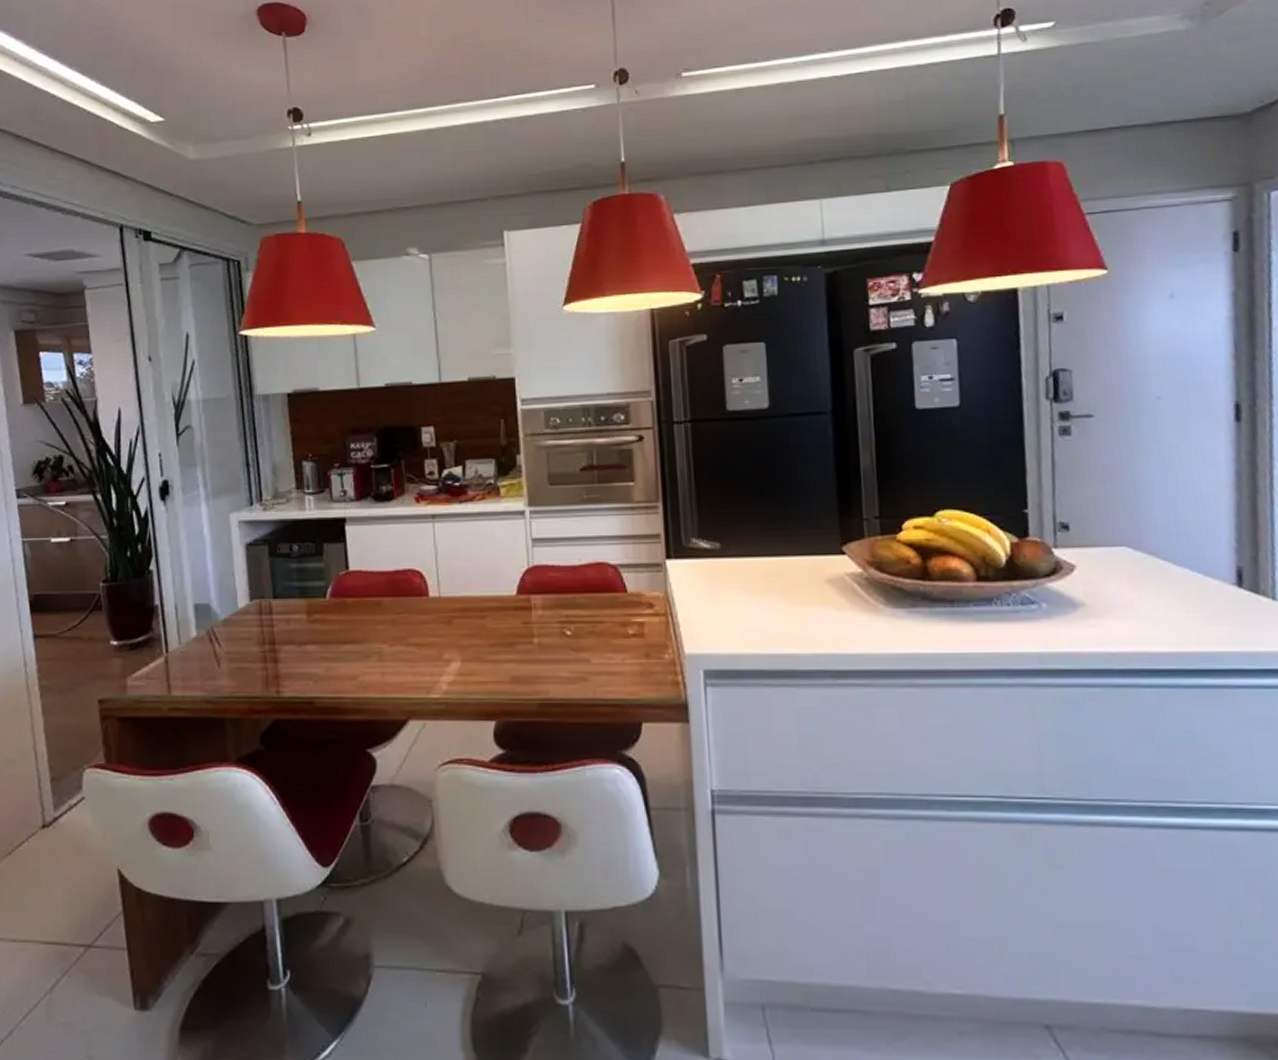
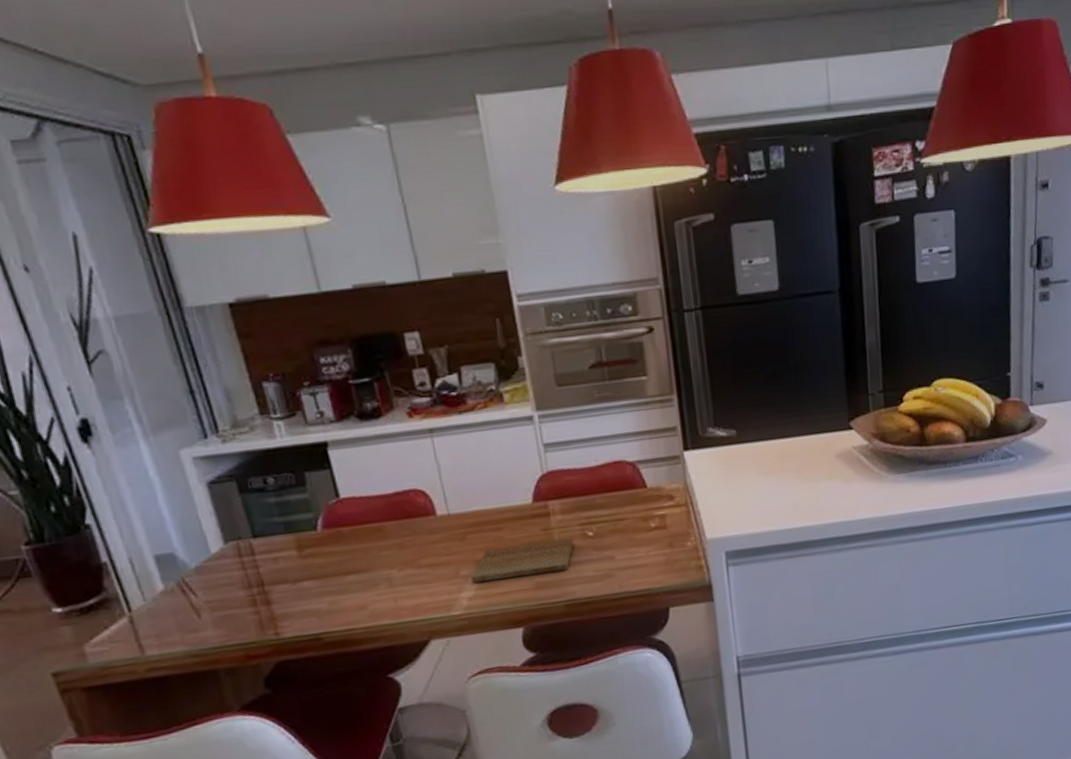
cutting board: none [453,635,552,668] -> present [471,538,575,583]

